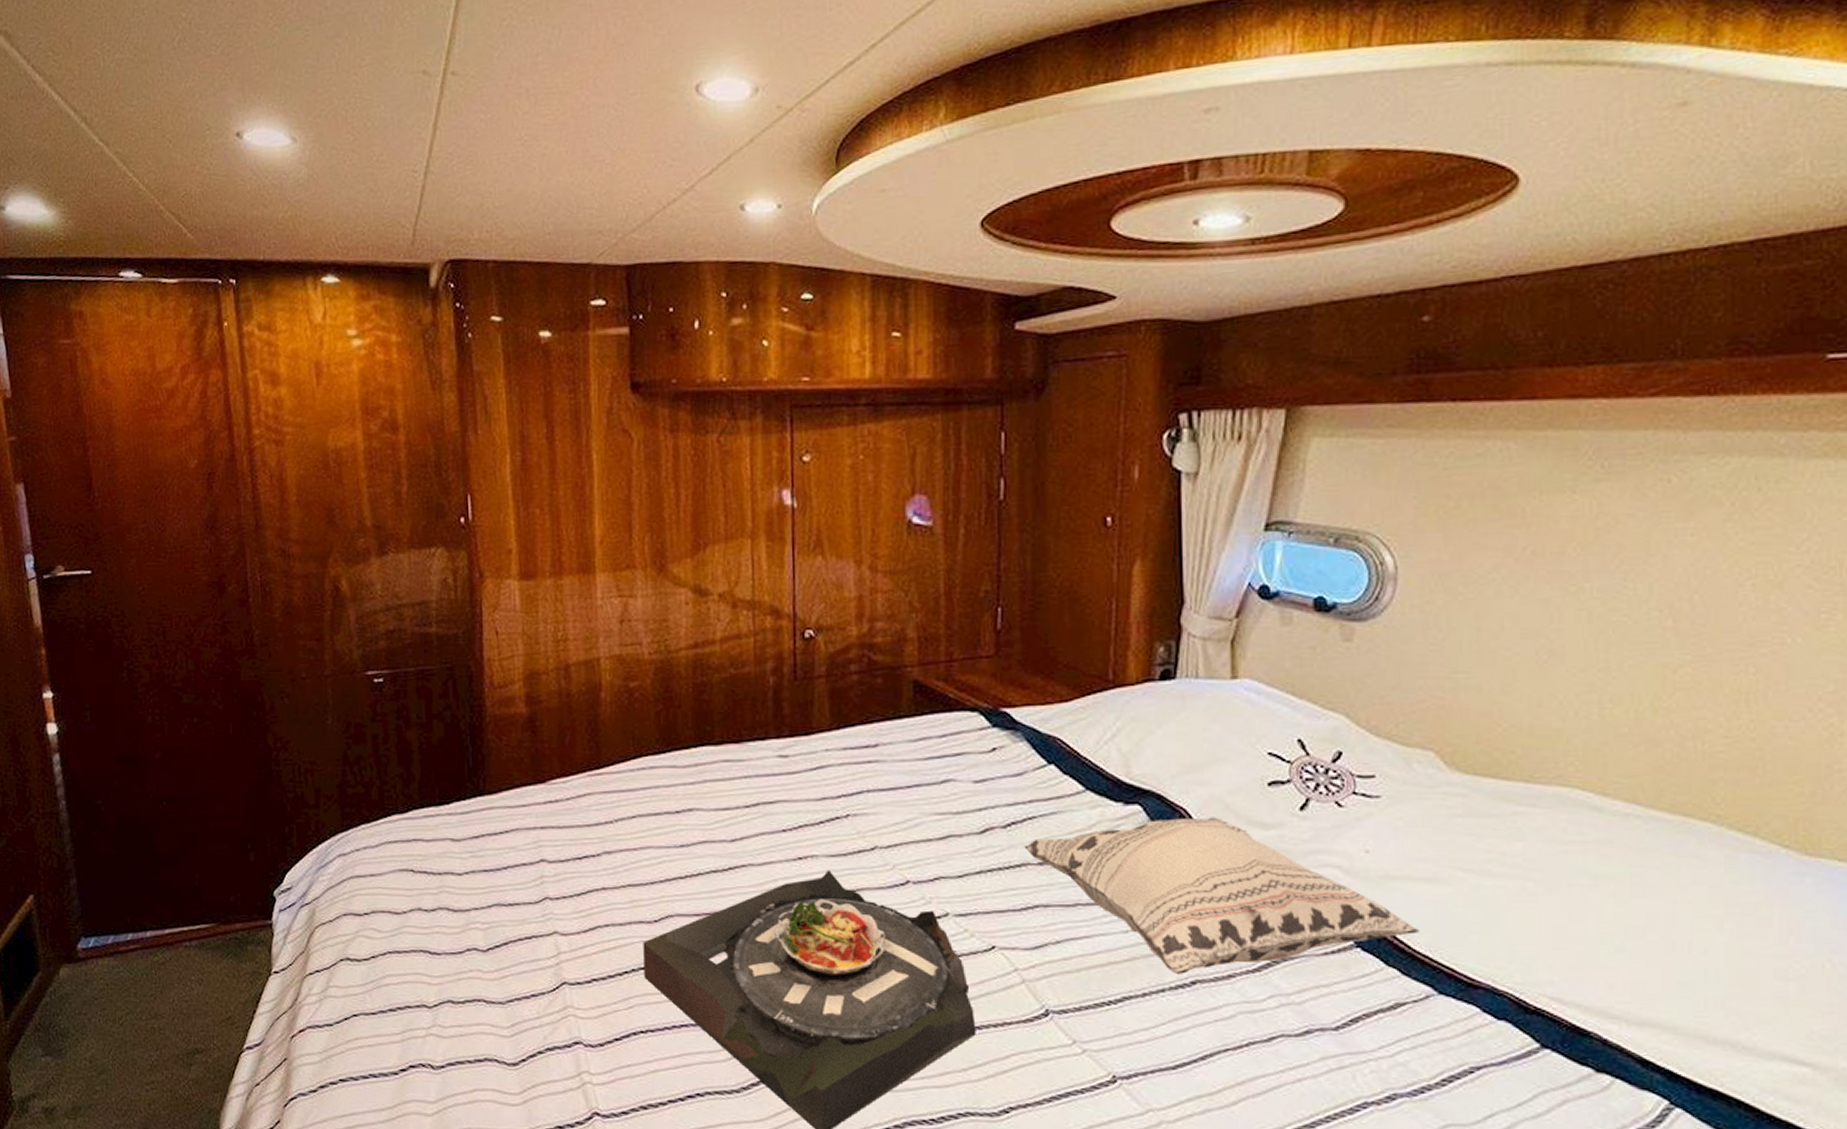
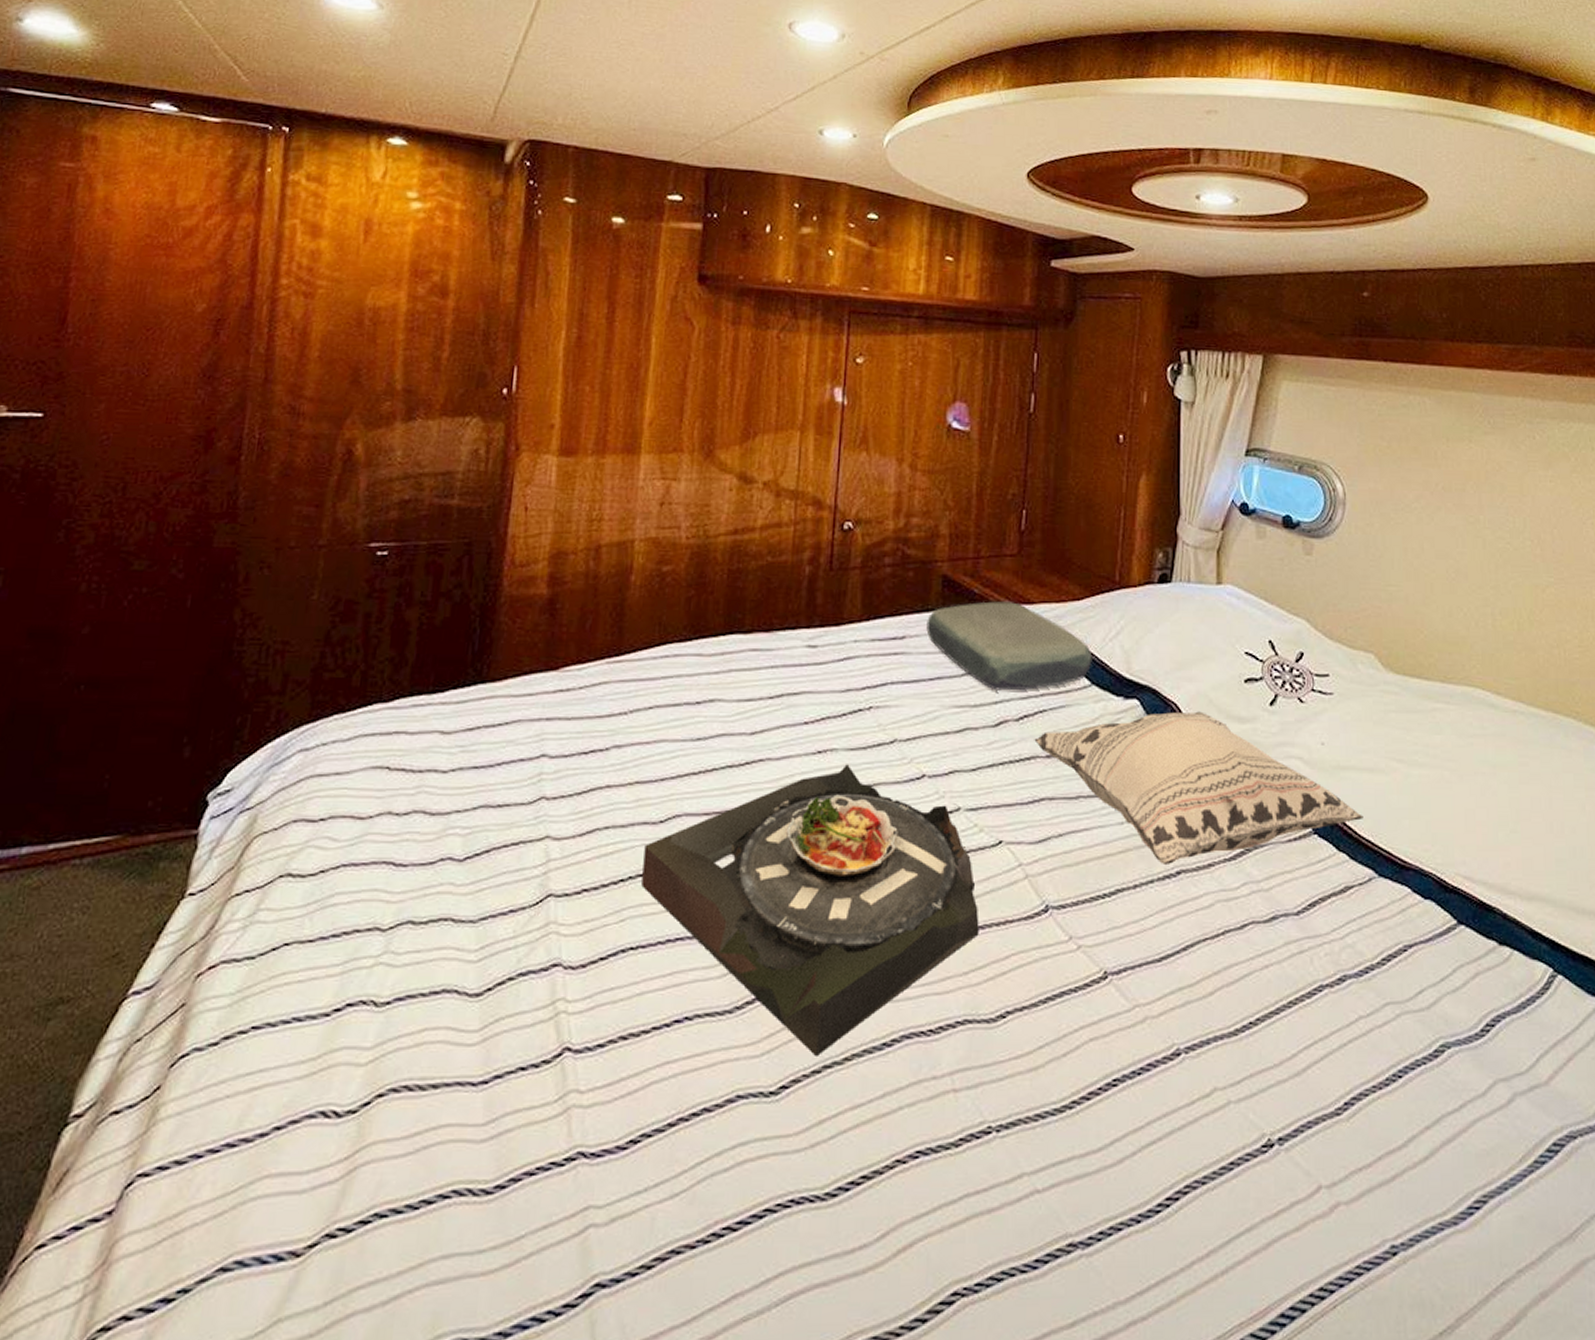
cushion: none [900,706,1086,798] -> present [926,601,1093,691]

